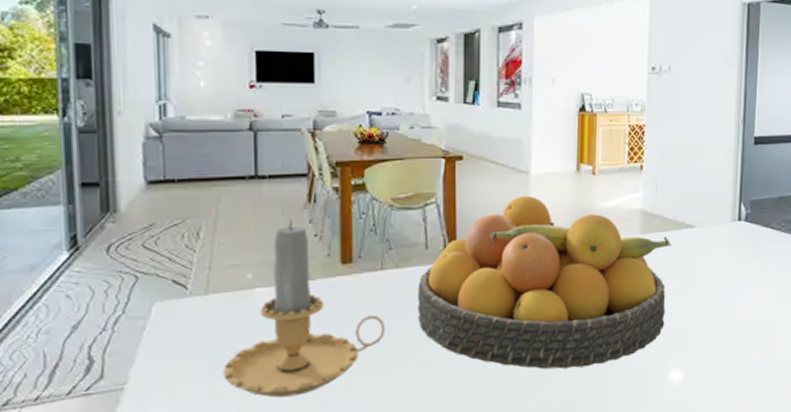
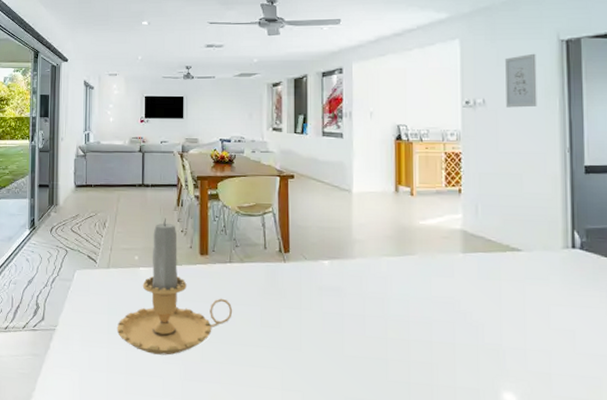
fruit bowl: present [418,195,672,369] -> none [258,210,496,373]
wall art: none [690,16,721,76] -> present [505,53,537,108]

